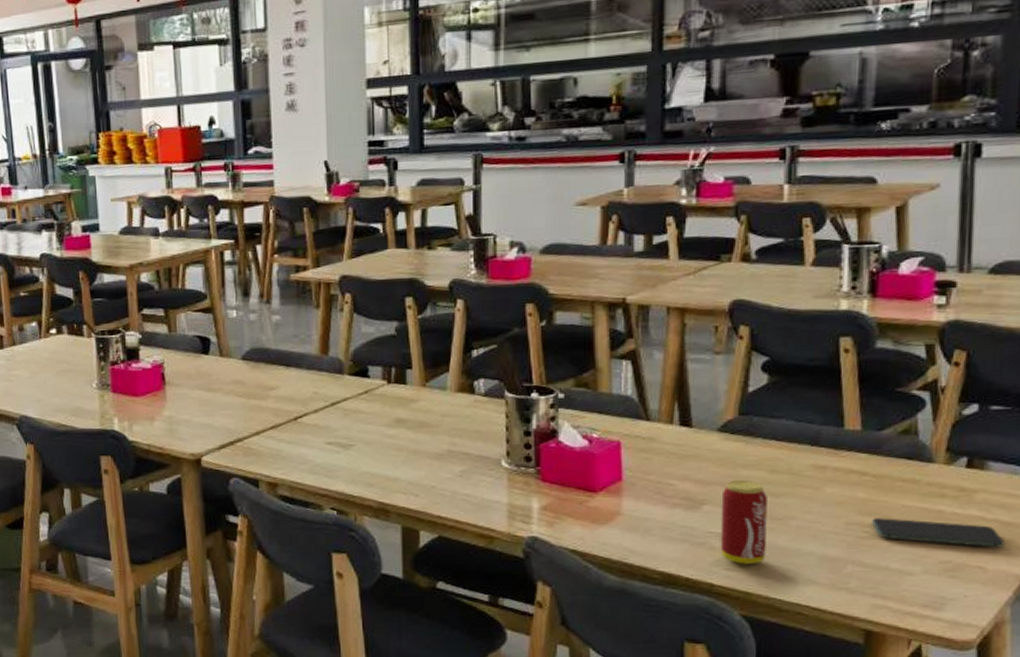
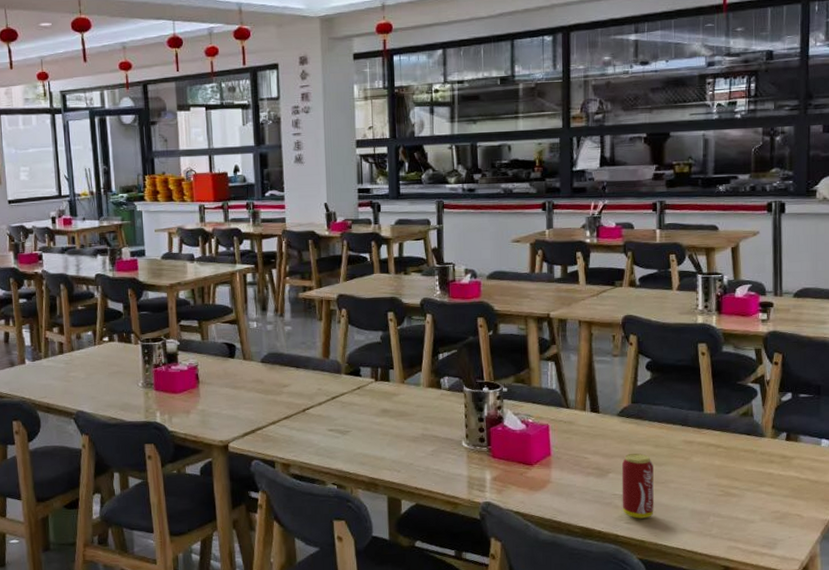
smartphone: present [871,518,1006,548] -> none [724,479,814,500]

